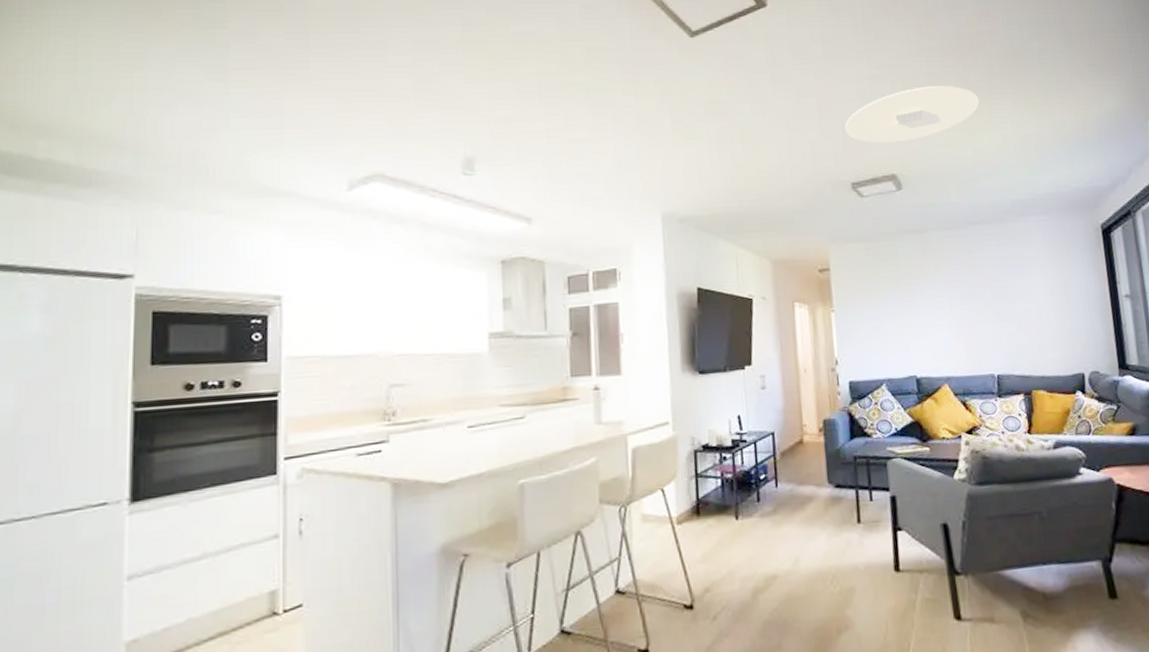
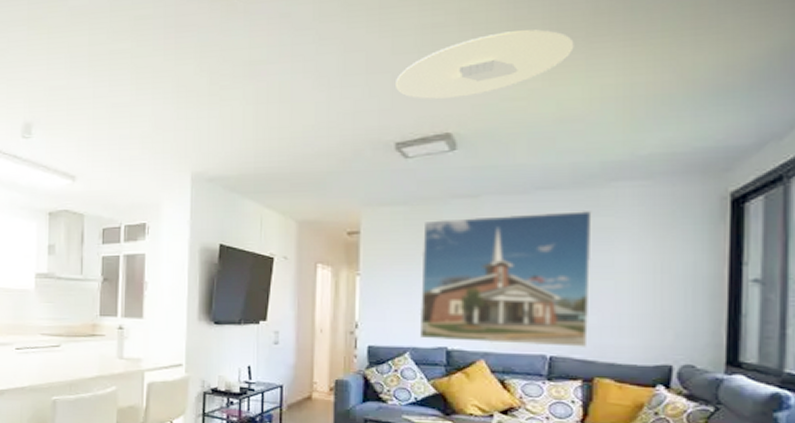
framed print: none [883,243,1024,370] -> present [419,211,592,347]

